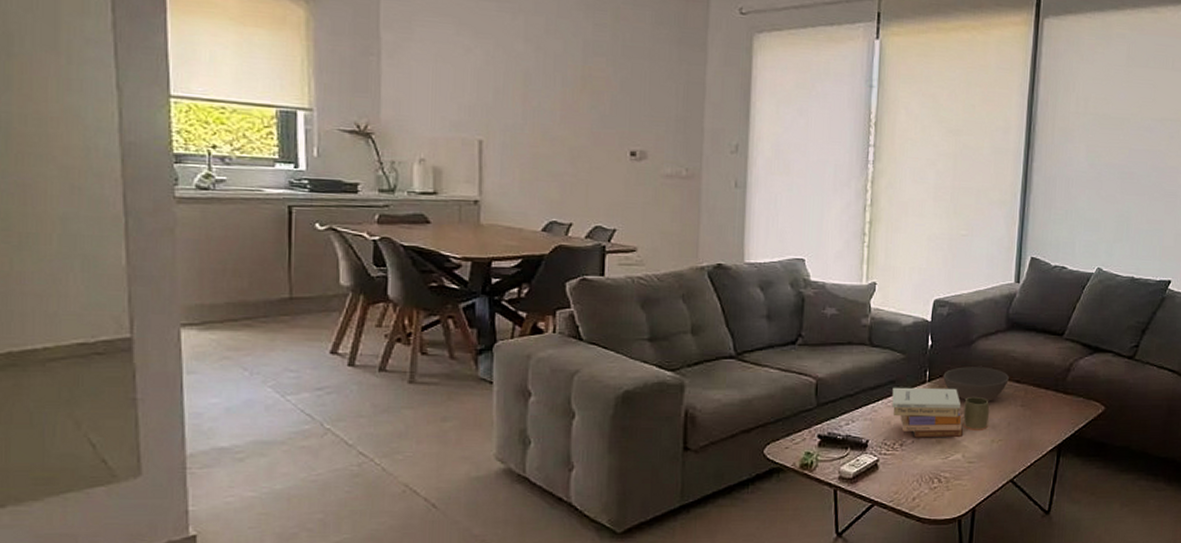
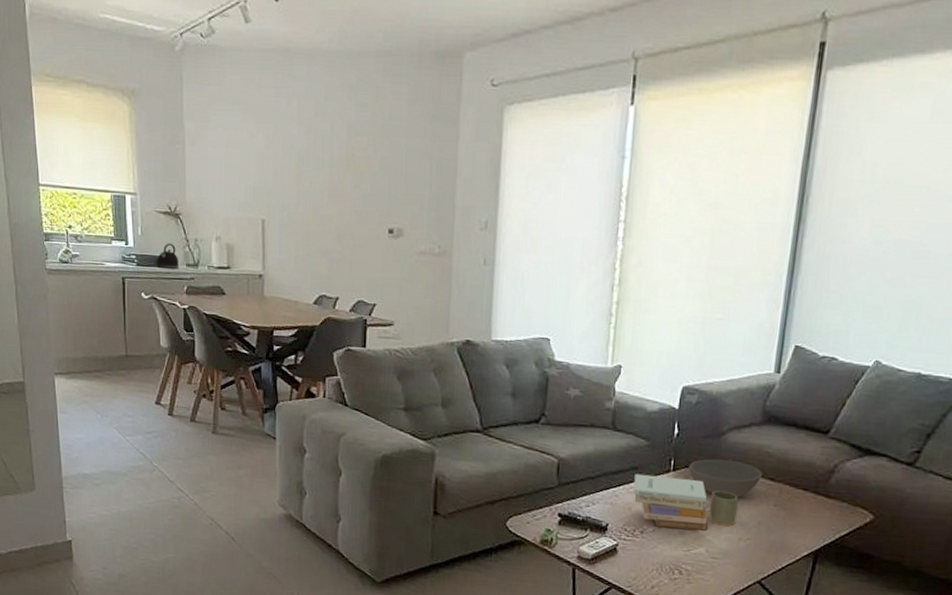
kettle: none [337,165,370,197] -> present [156,243,180,270]

